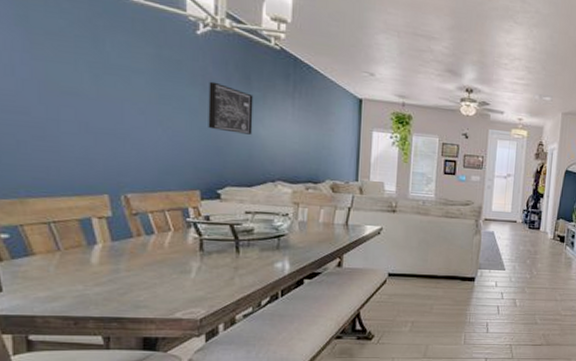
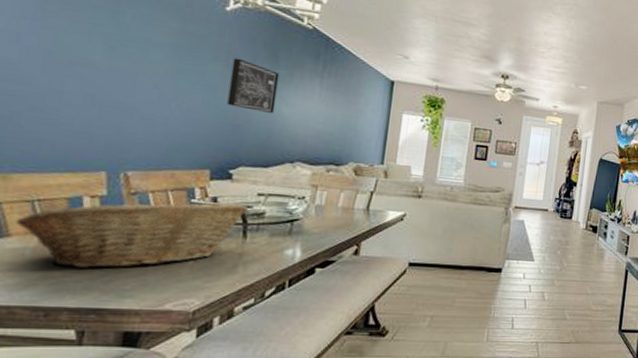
fruit basket: none [38,220,238,282] -> present [16,201,248,268]

